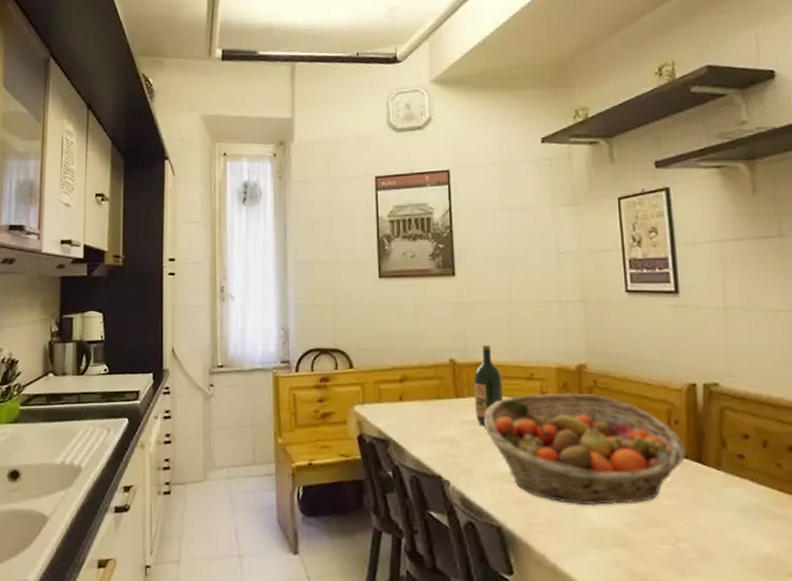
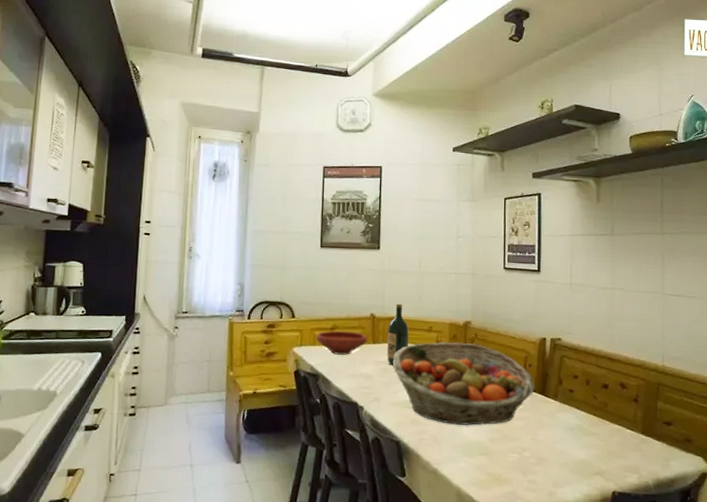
bowl: none [382,382,448,414] -> present [316,330,367,355]

